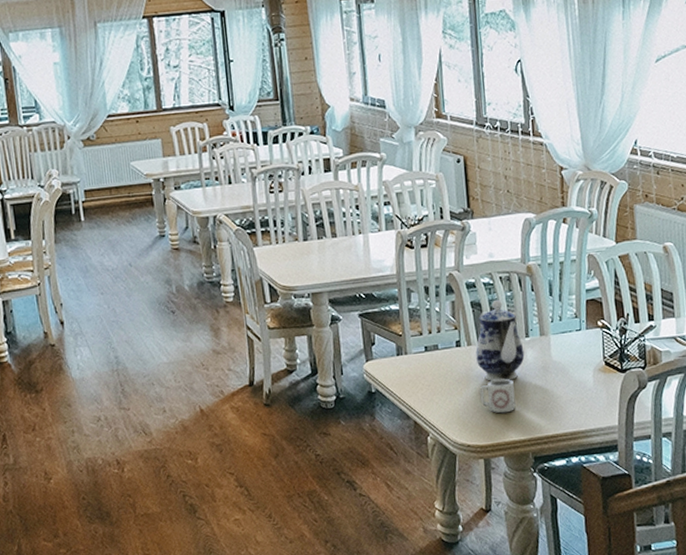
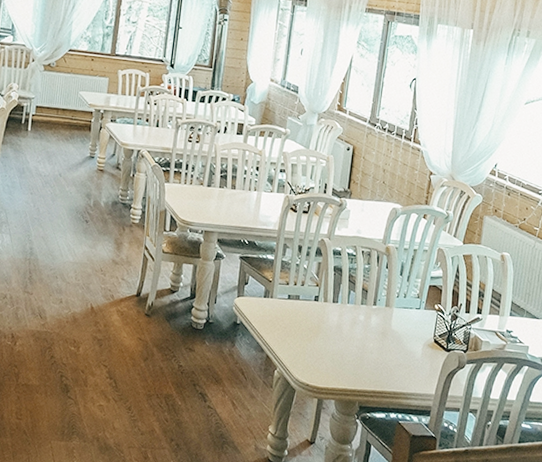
teapot: present [475,299,525,381] -> none [328,269,370,338]
cup: present [479,378,516,414] -> none [325,334,356,365]

